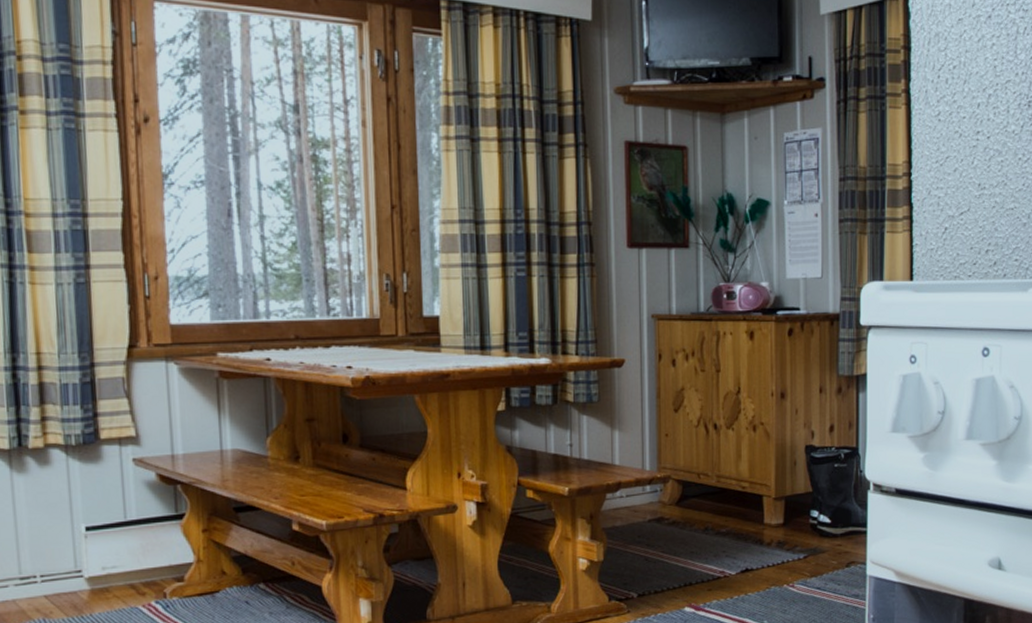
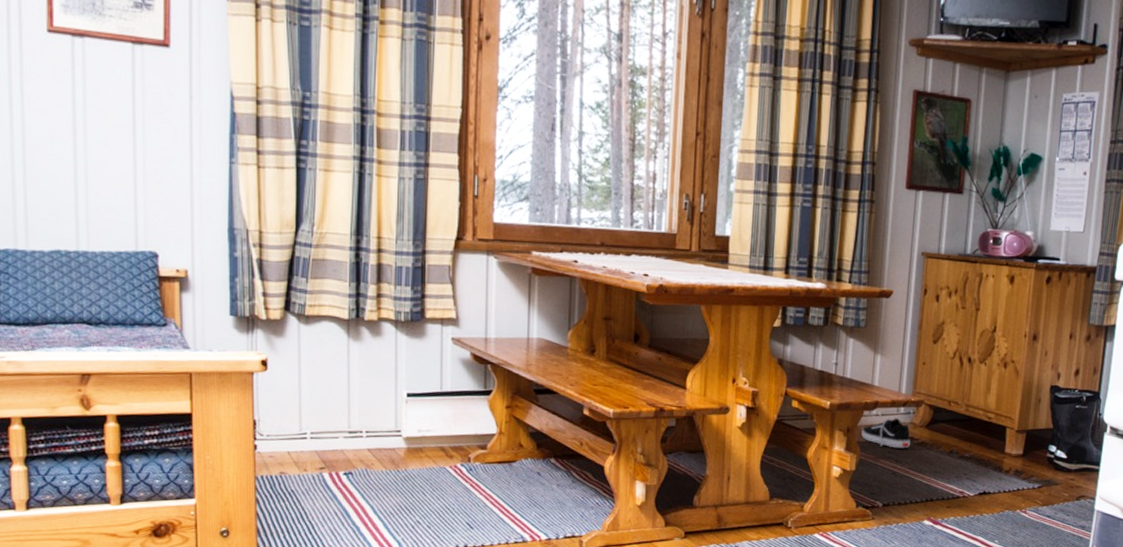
shoe: none [606,498,662,532] -> present [861,418,911,449]

